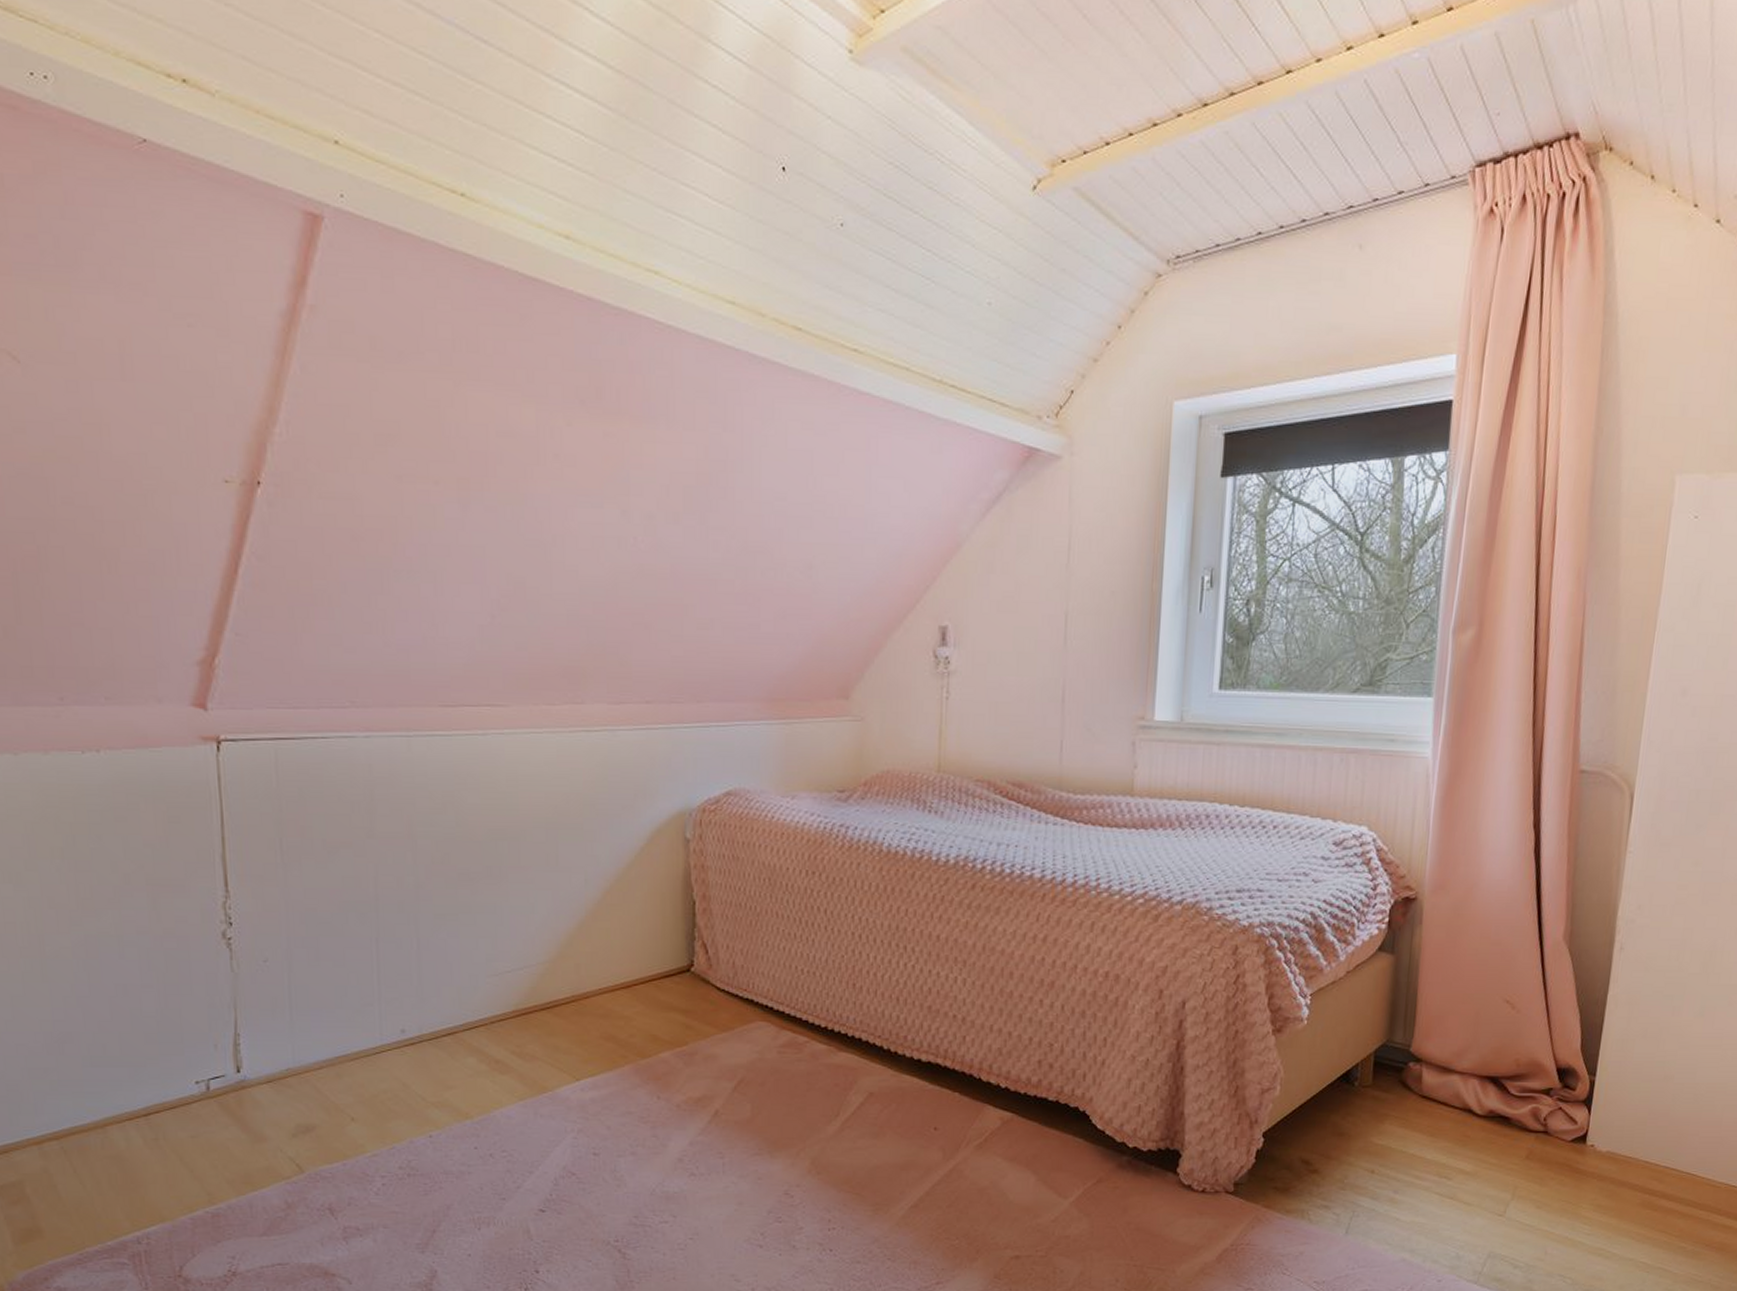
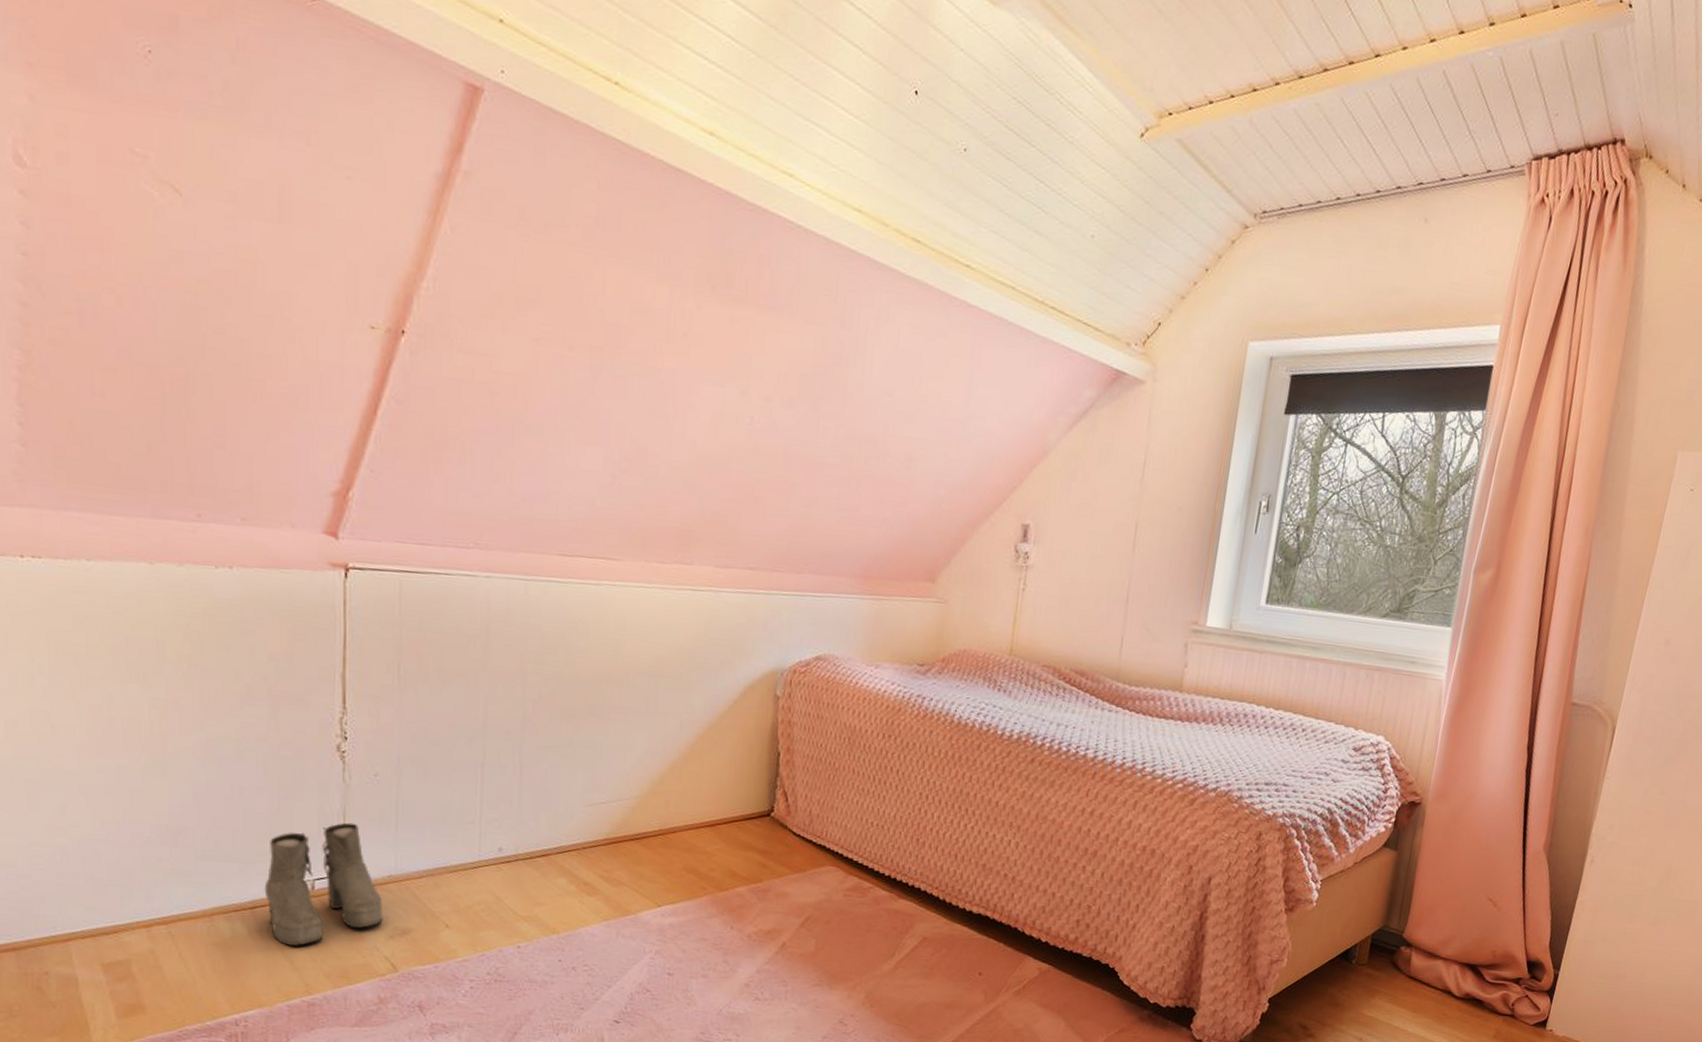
boots: none [157,1015,285,1153] -> present [264,822,383,946]

